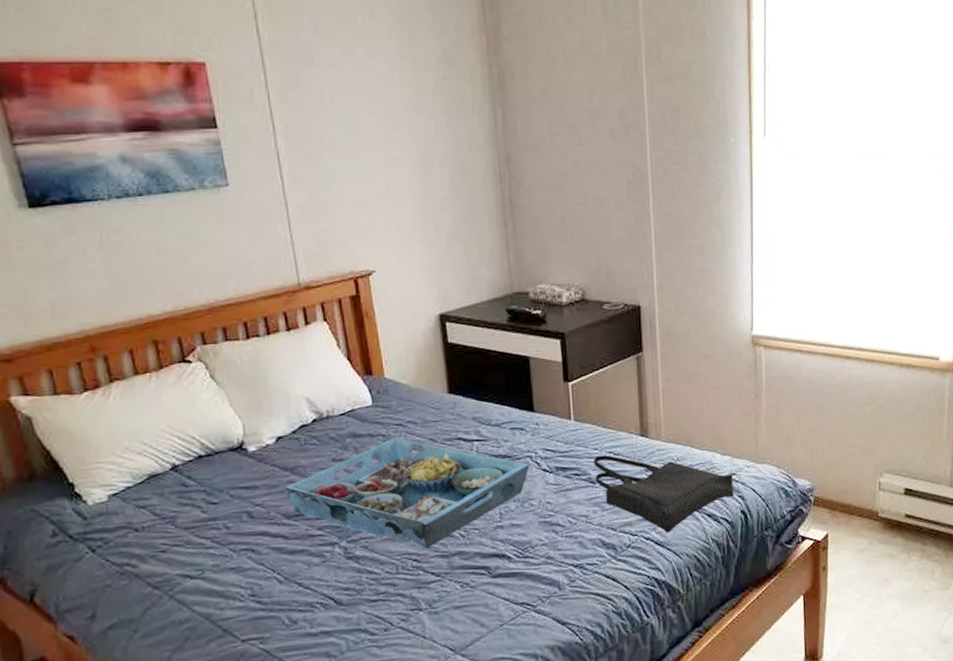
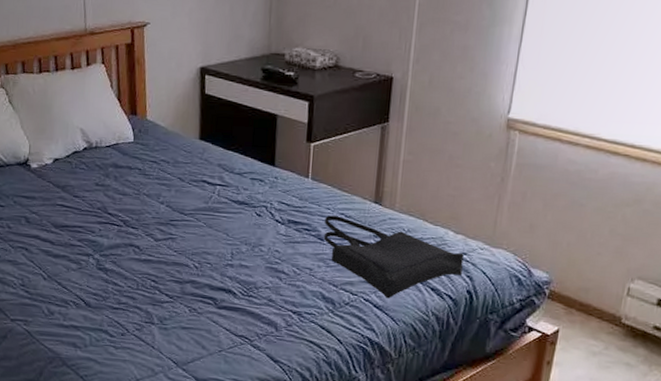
serving tray: present [284,437,530,549] -> none [55,172,264,273]

